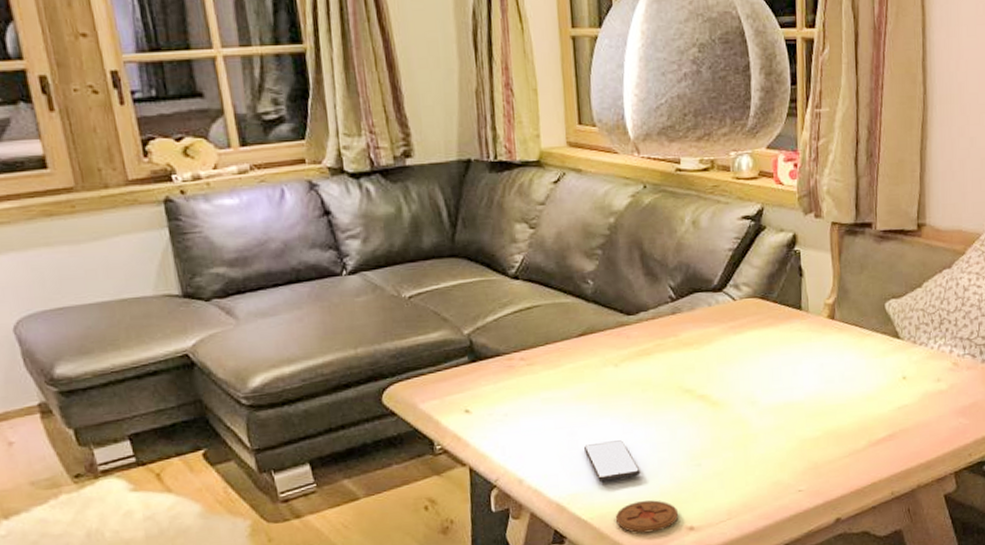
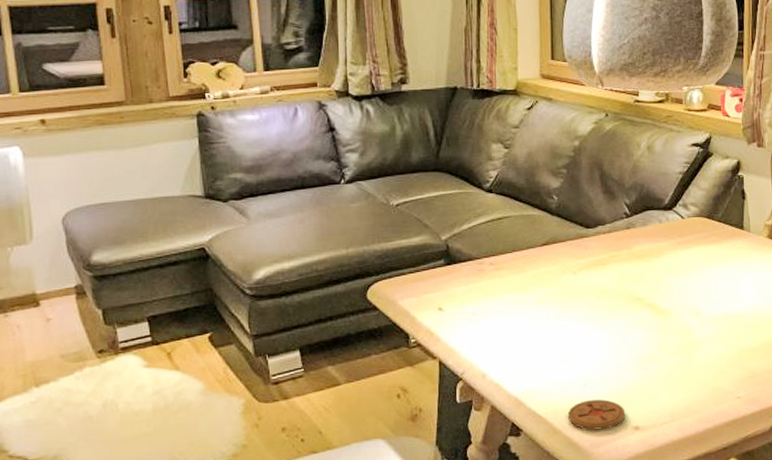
smartphone: present [584,440,641,483] -> none [543,342,592,381]

